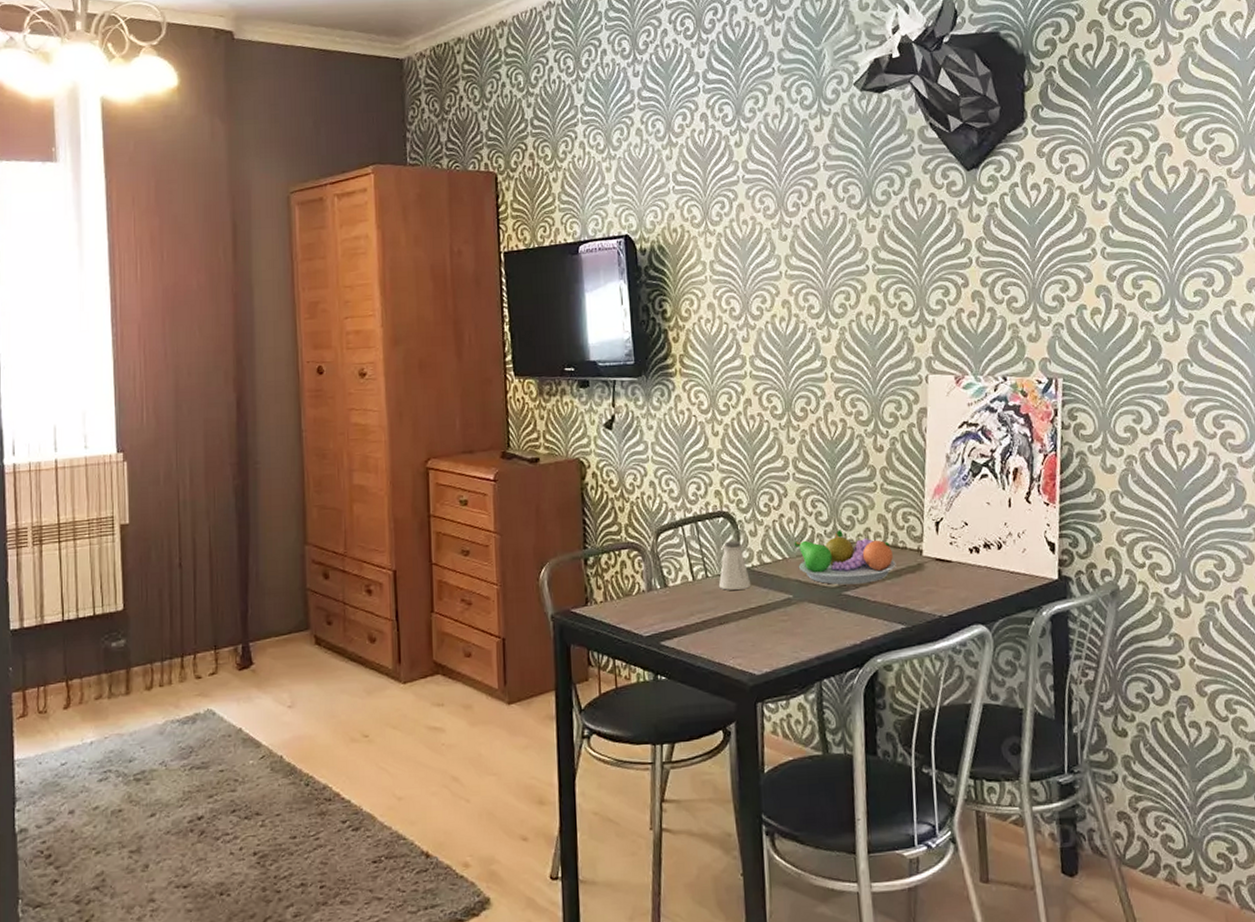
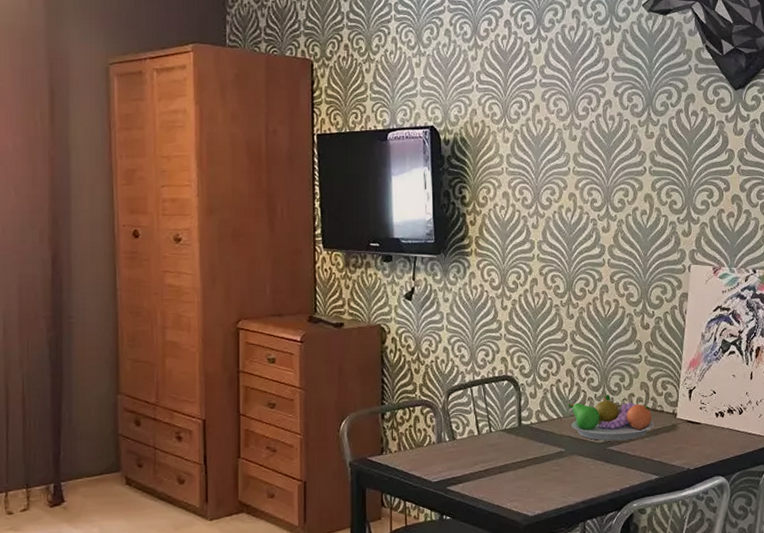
saltshaker: present [718,540,752,590] -> none [500,401,529,444]

